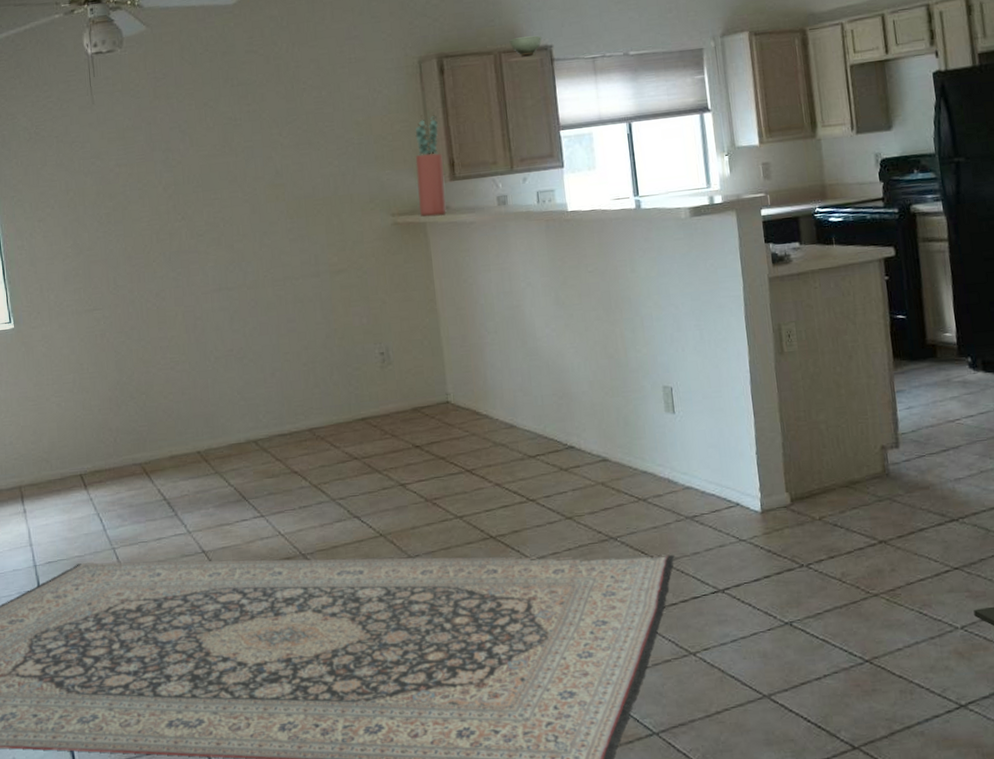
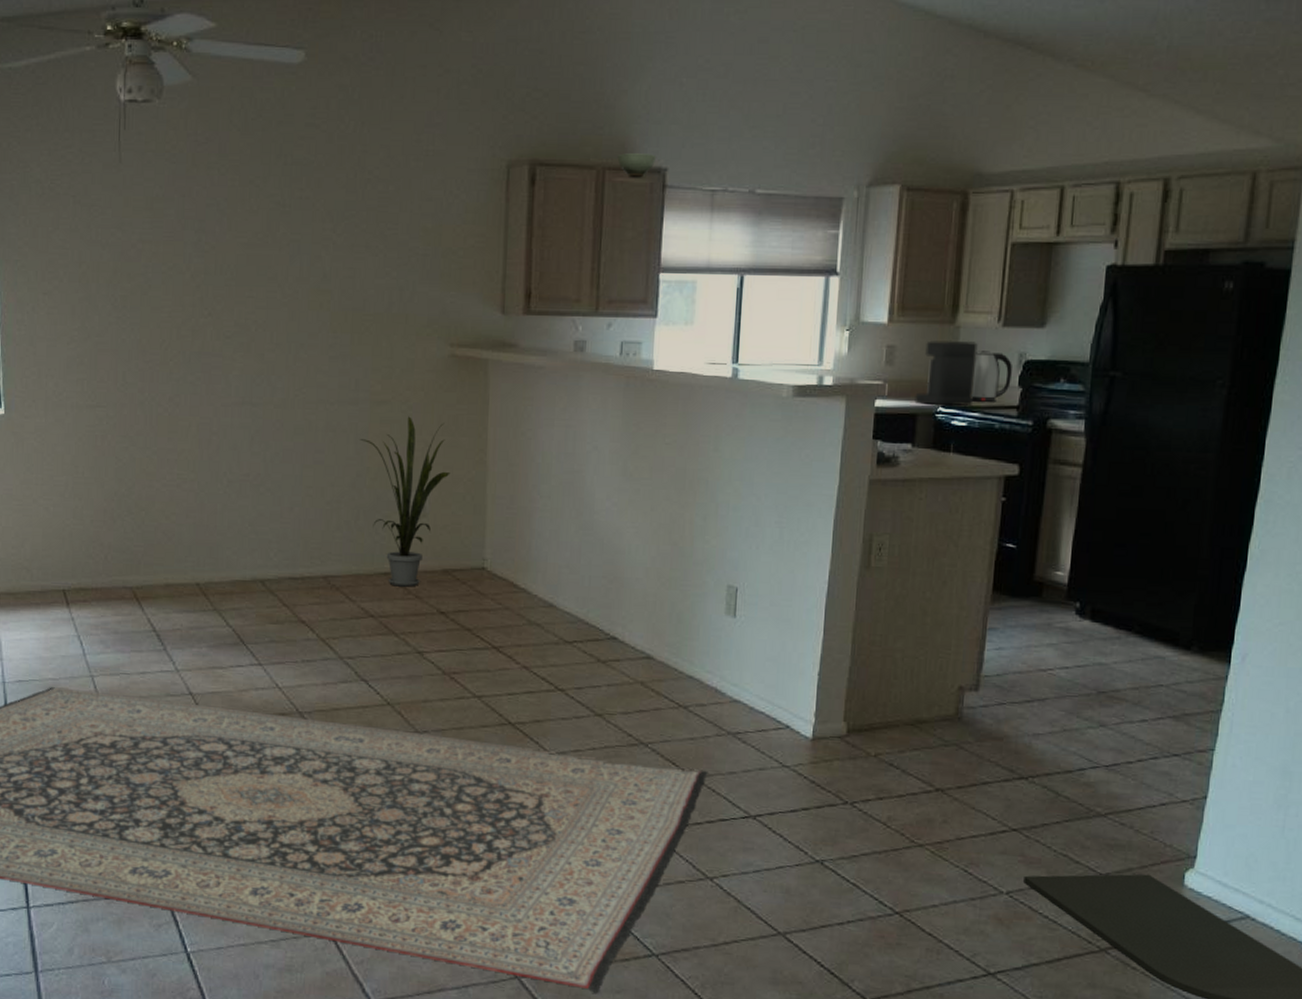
house plant: none [325,280,407,429] -> present [360,416,451,587]
vase: present [415,111,448,217] -> none [482,229,520,355]
coffee maker: none [794,150,844,208] -> present [915,340,978,406]
kettle: none [838,155,873,199] -> present [971,351,1012,402]

